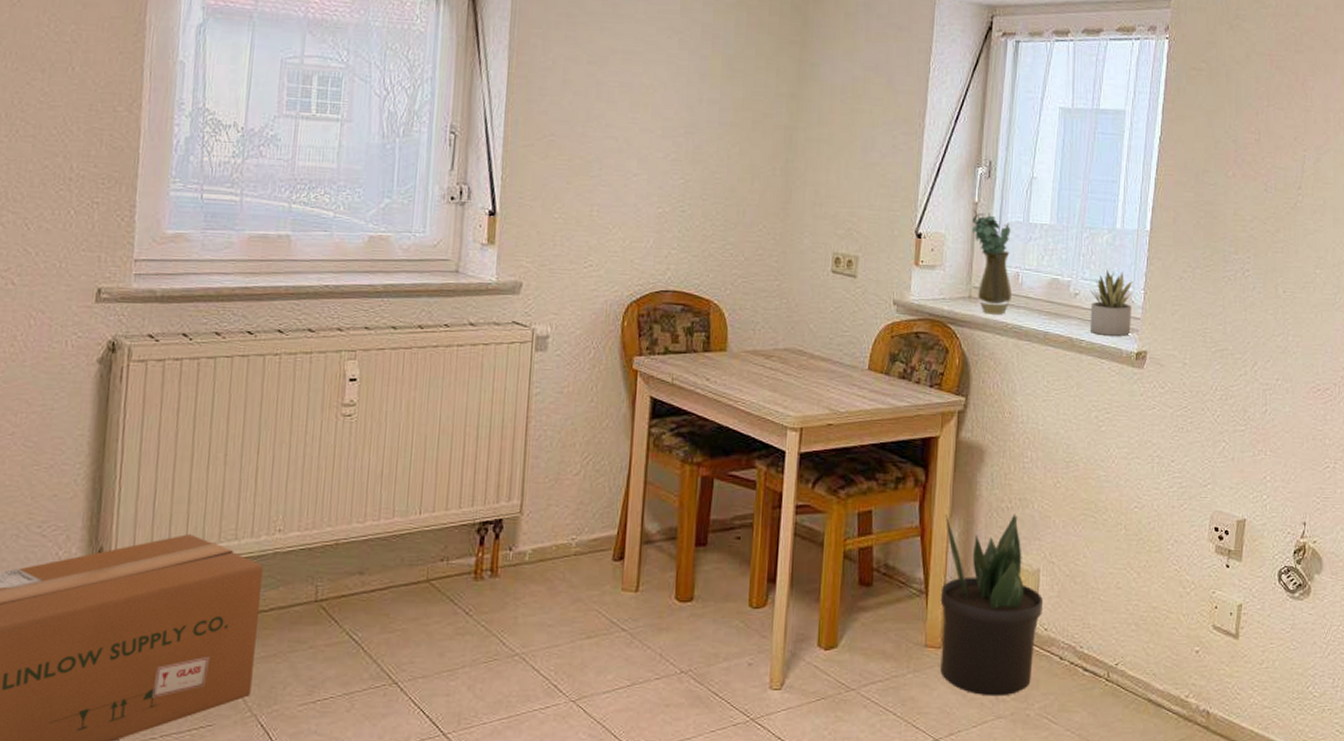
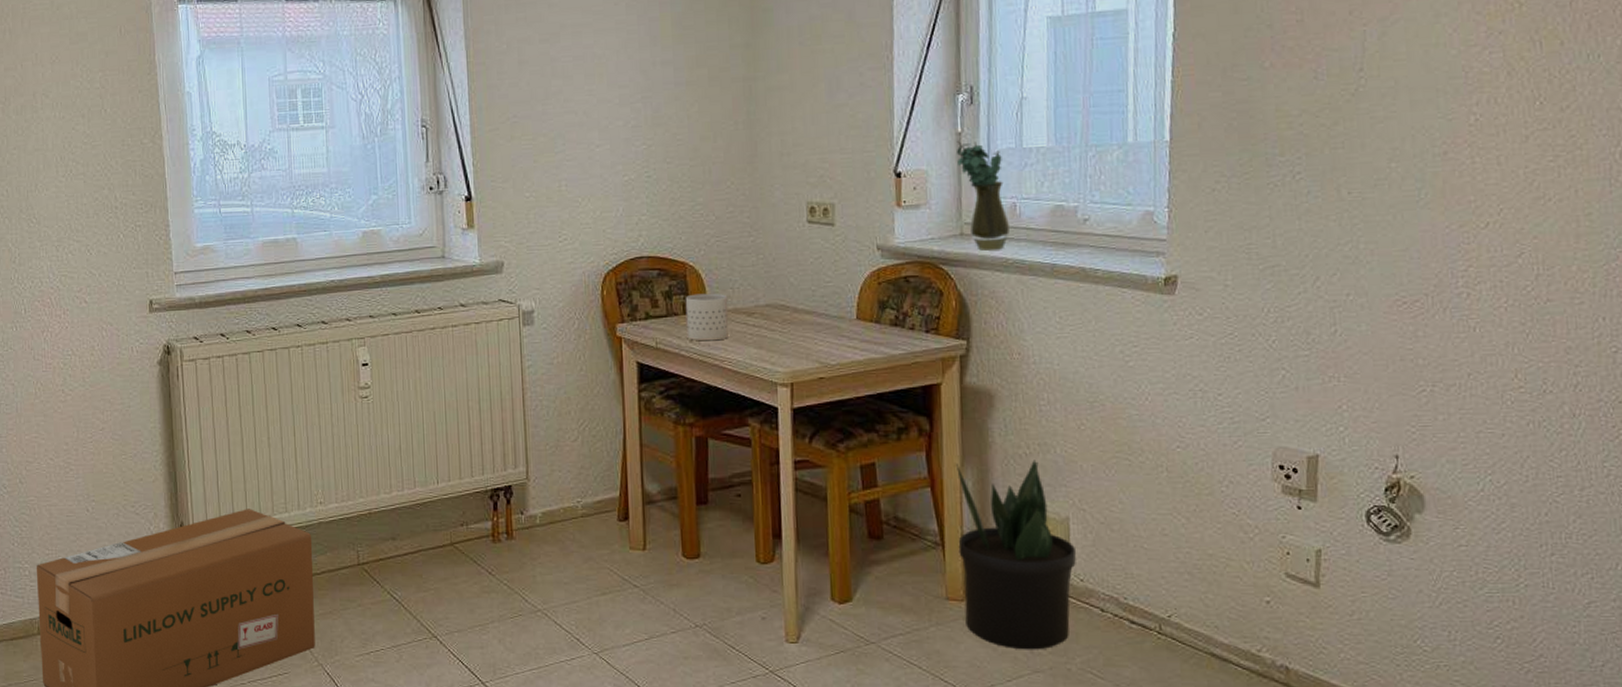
mug: none [704,332,748,381] -> present [685,293,729,342]
succulent plant: present [1089,269,1133,336] -> none [1102,189,1156,262]

